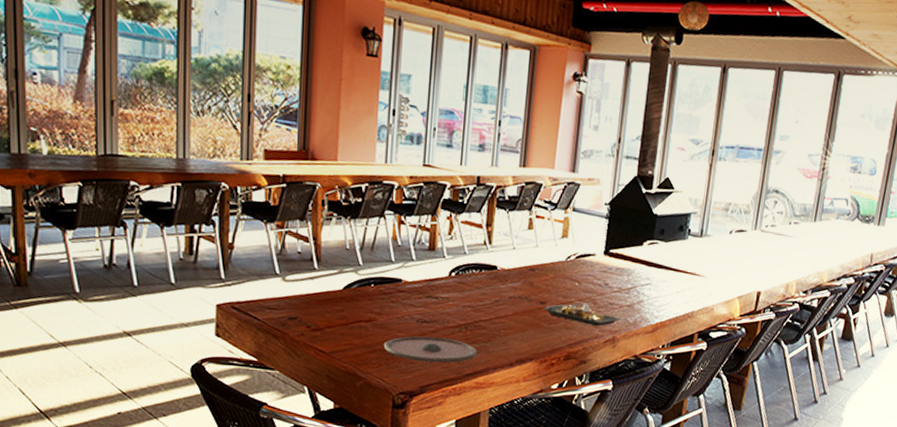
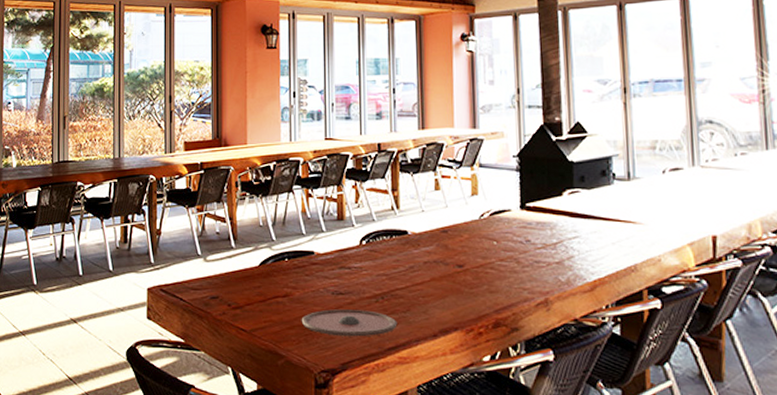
plate: present [543,302,622,326] -> none [461,262,552,288]

